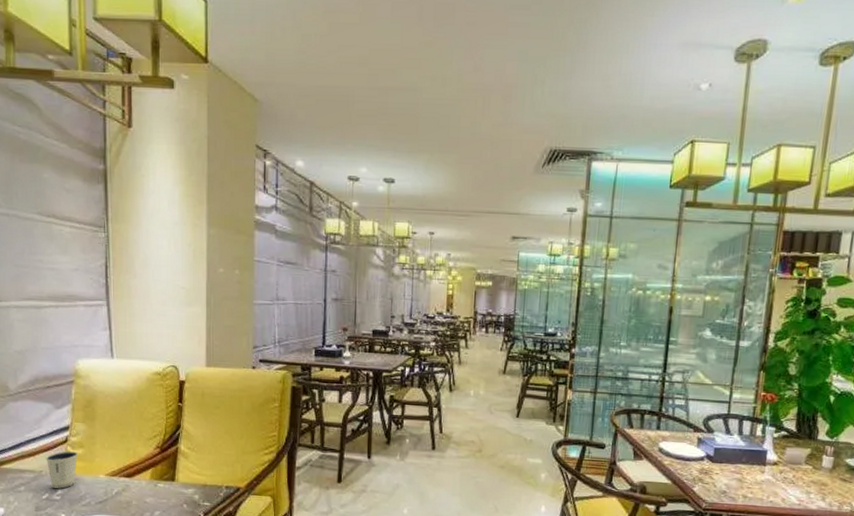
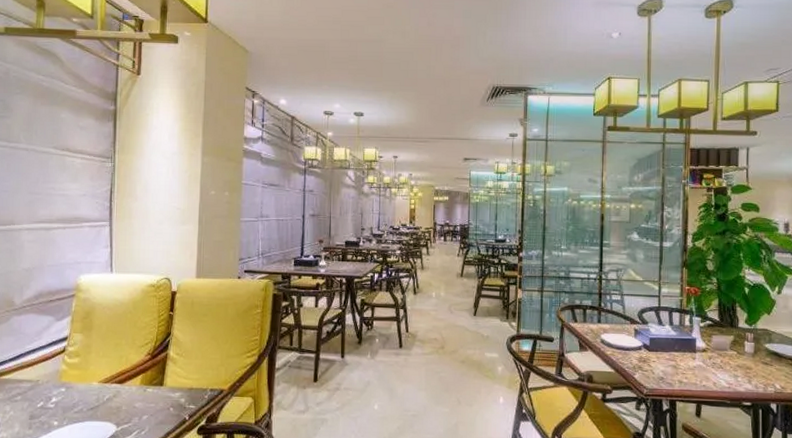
dixie cup: present [46,451,78,489] -> none [43,360,74,397]

